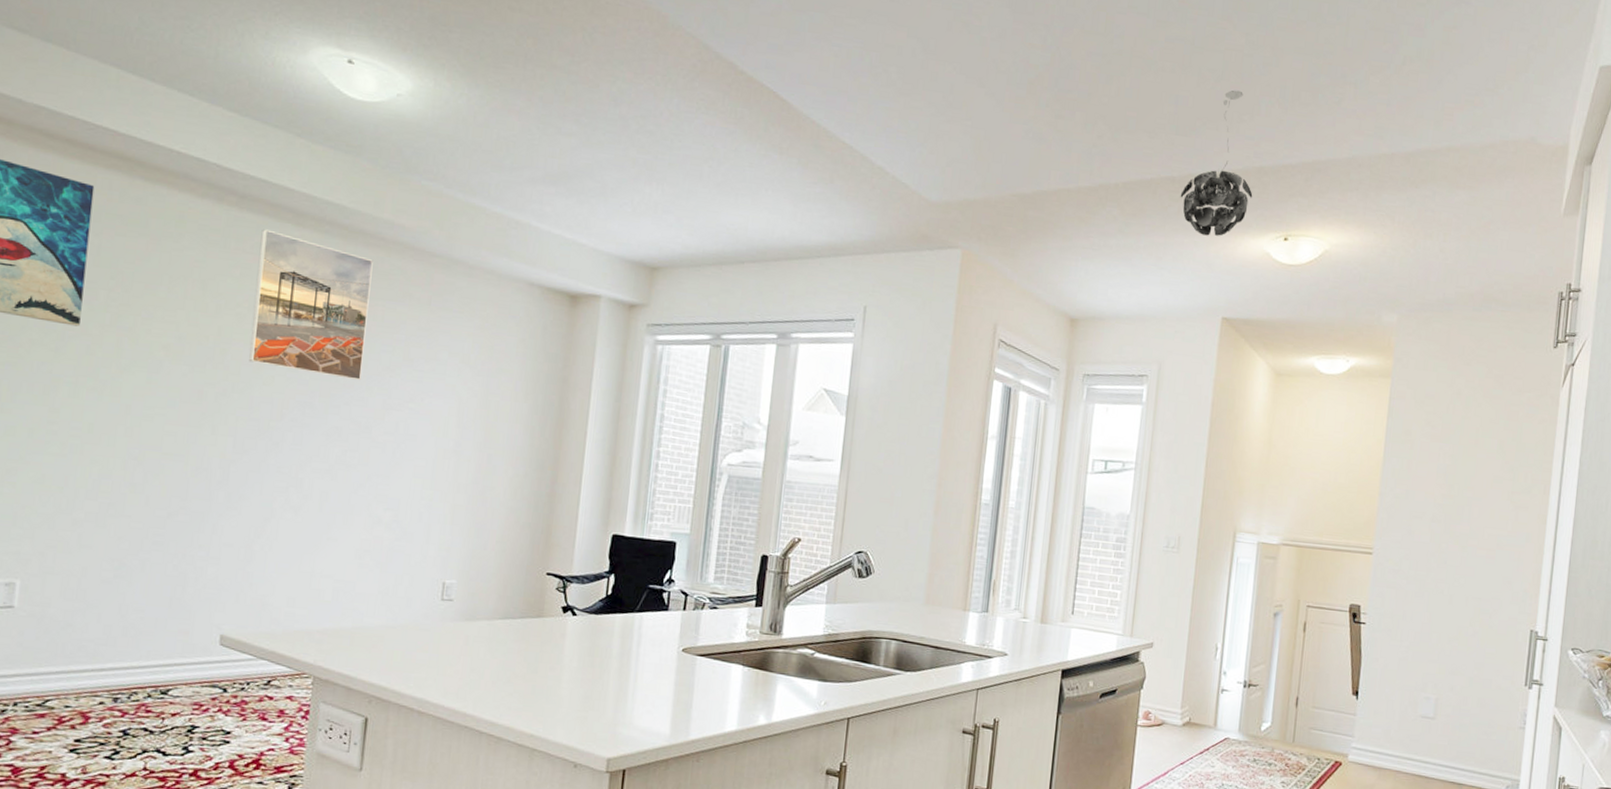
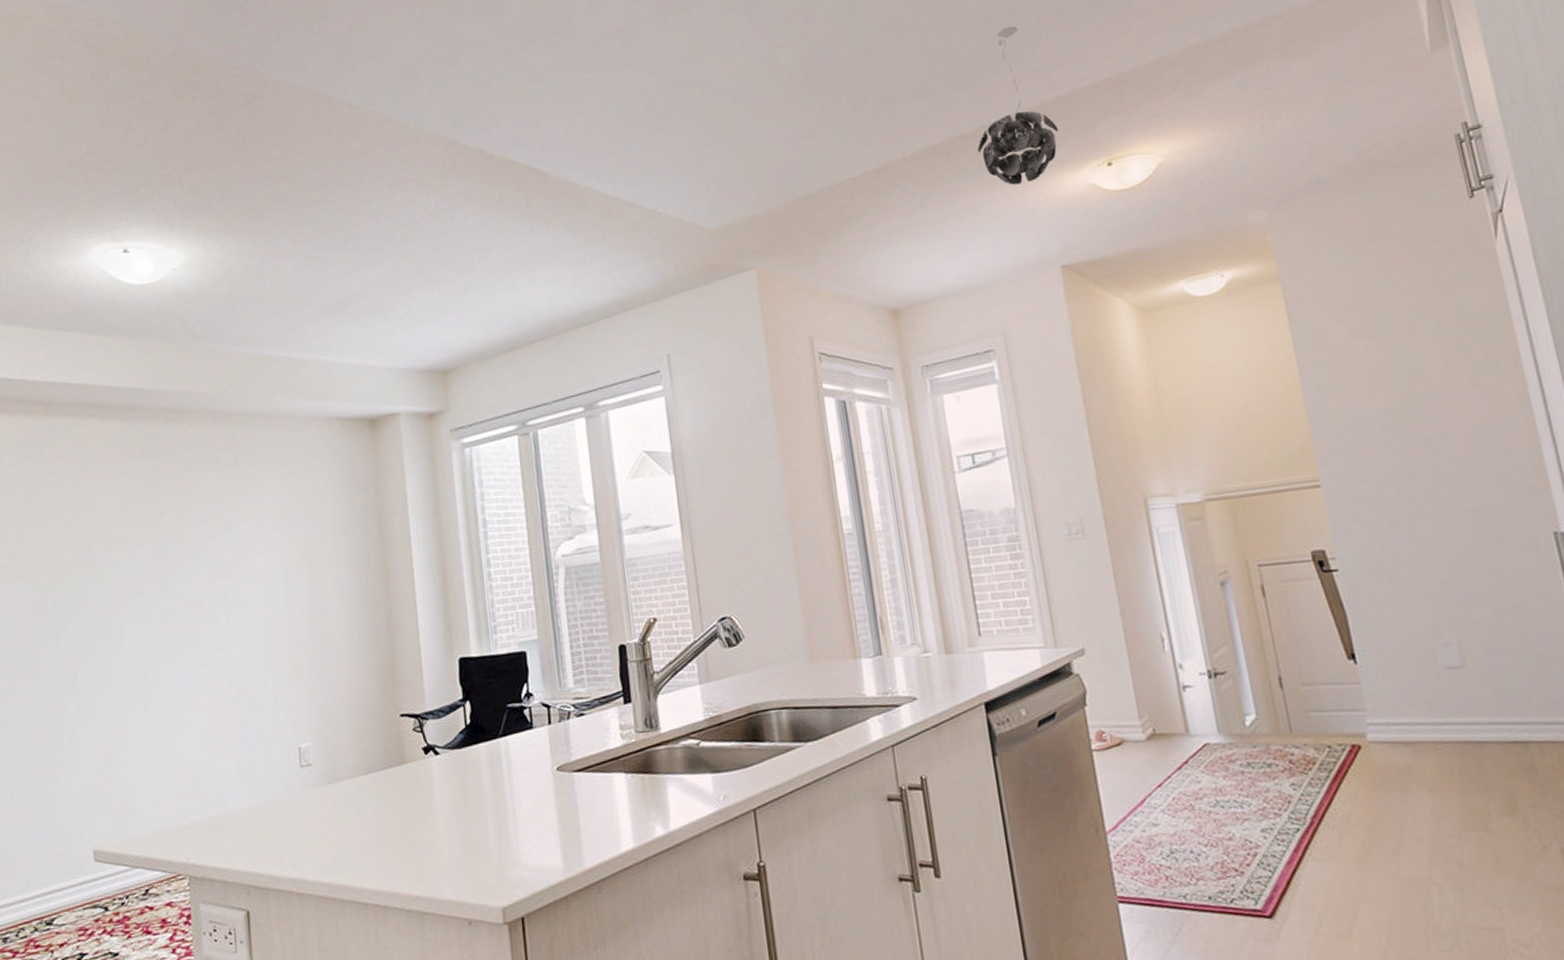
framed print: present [249,229,373,381] -> none [71,429,184,563]

